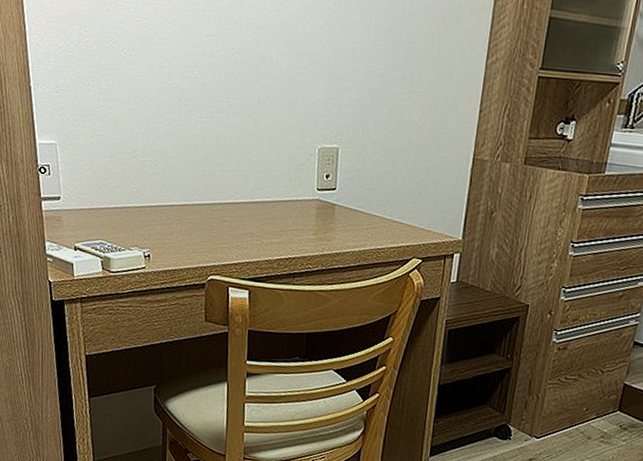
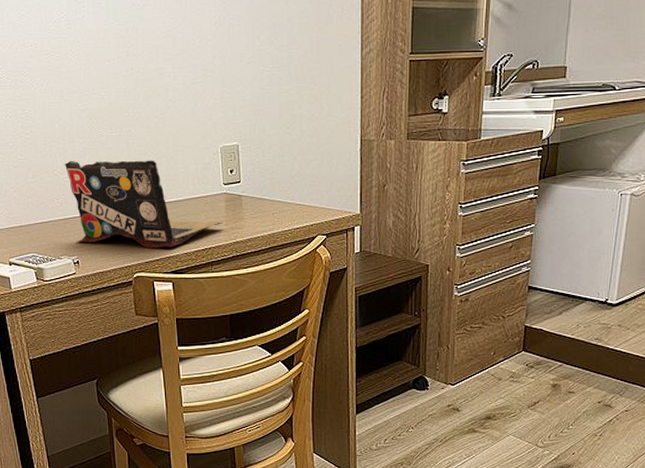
laptop: none [146,142,312,252] -> present [65,160,223,249]

